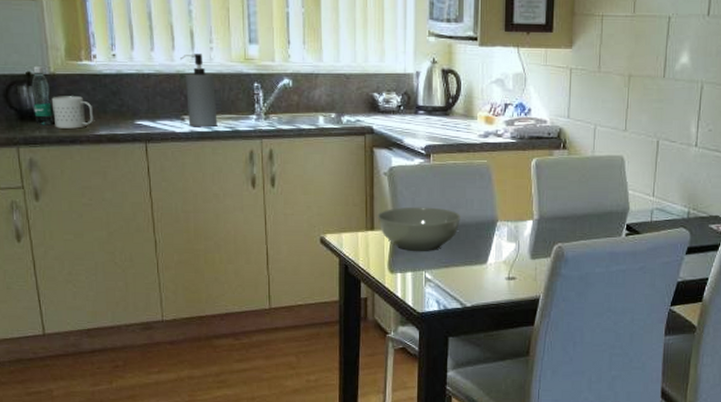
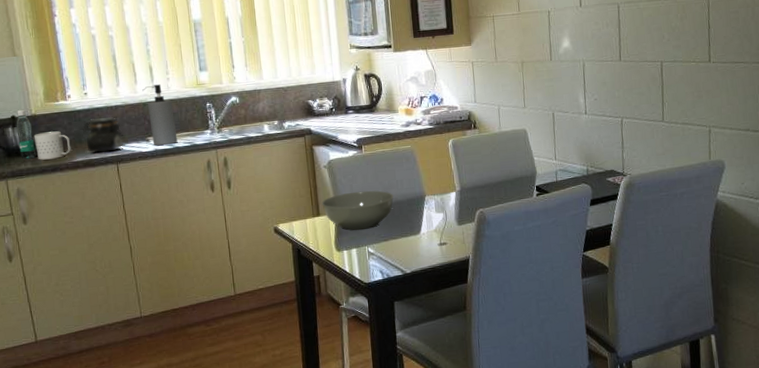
jar: none [108,86,155,129] -> present [83,116,123,154]

